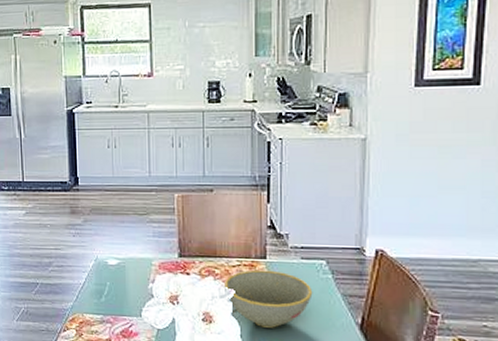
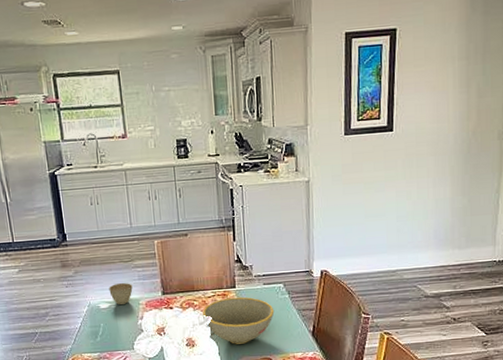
cup: none [119,238,146,263] -> present [109,283,133,305]

